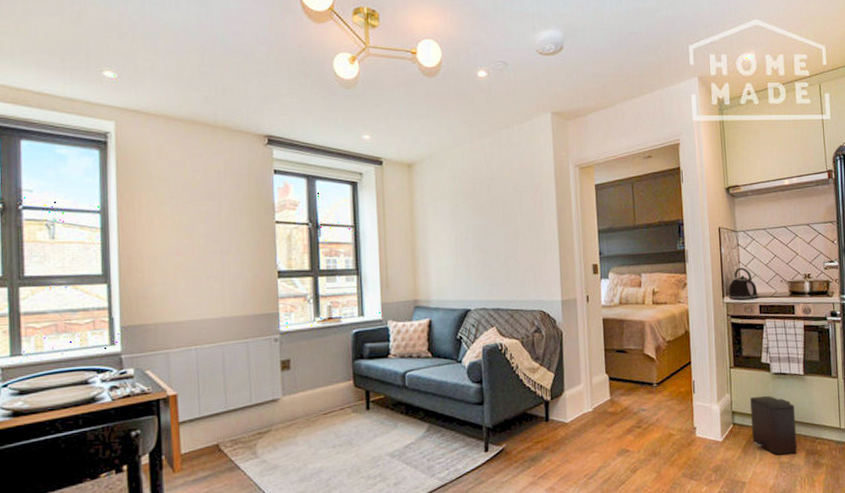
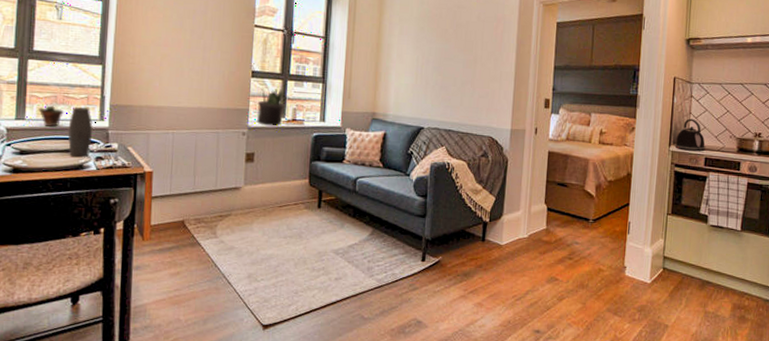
succulent plant: none [35,328,67,361] -> present [37,99,64,128]
vase: none [73,332,104,391] -> present [67,106,93,158]
planter: none [287,283,320,329] -> present [256,83,286,127]
pedal bin: present [750,395,798,456] -> none [680,245,728,306]

